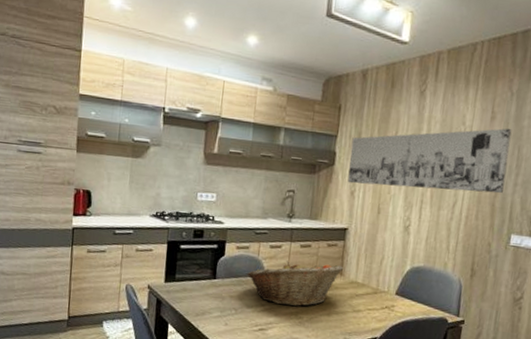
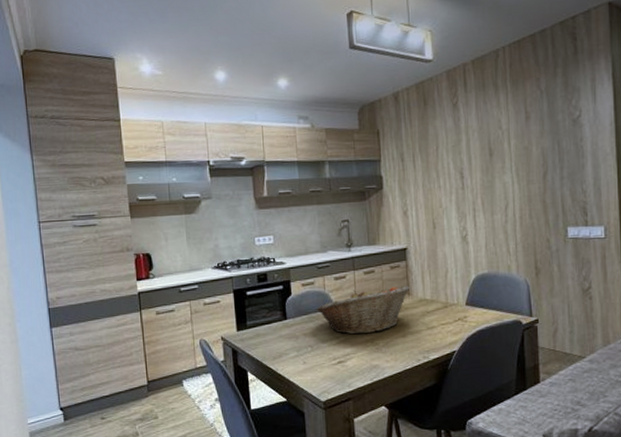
wall art: present [347,128,512,194] -> none [395,125,551,204]

